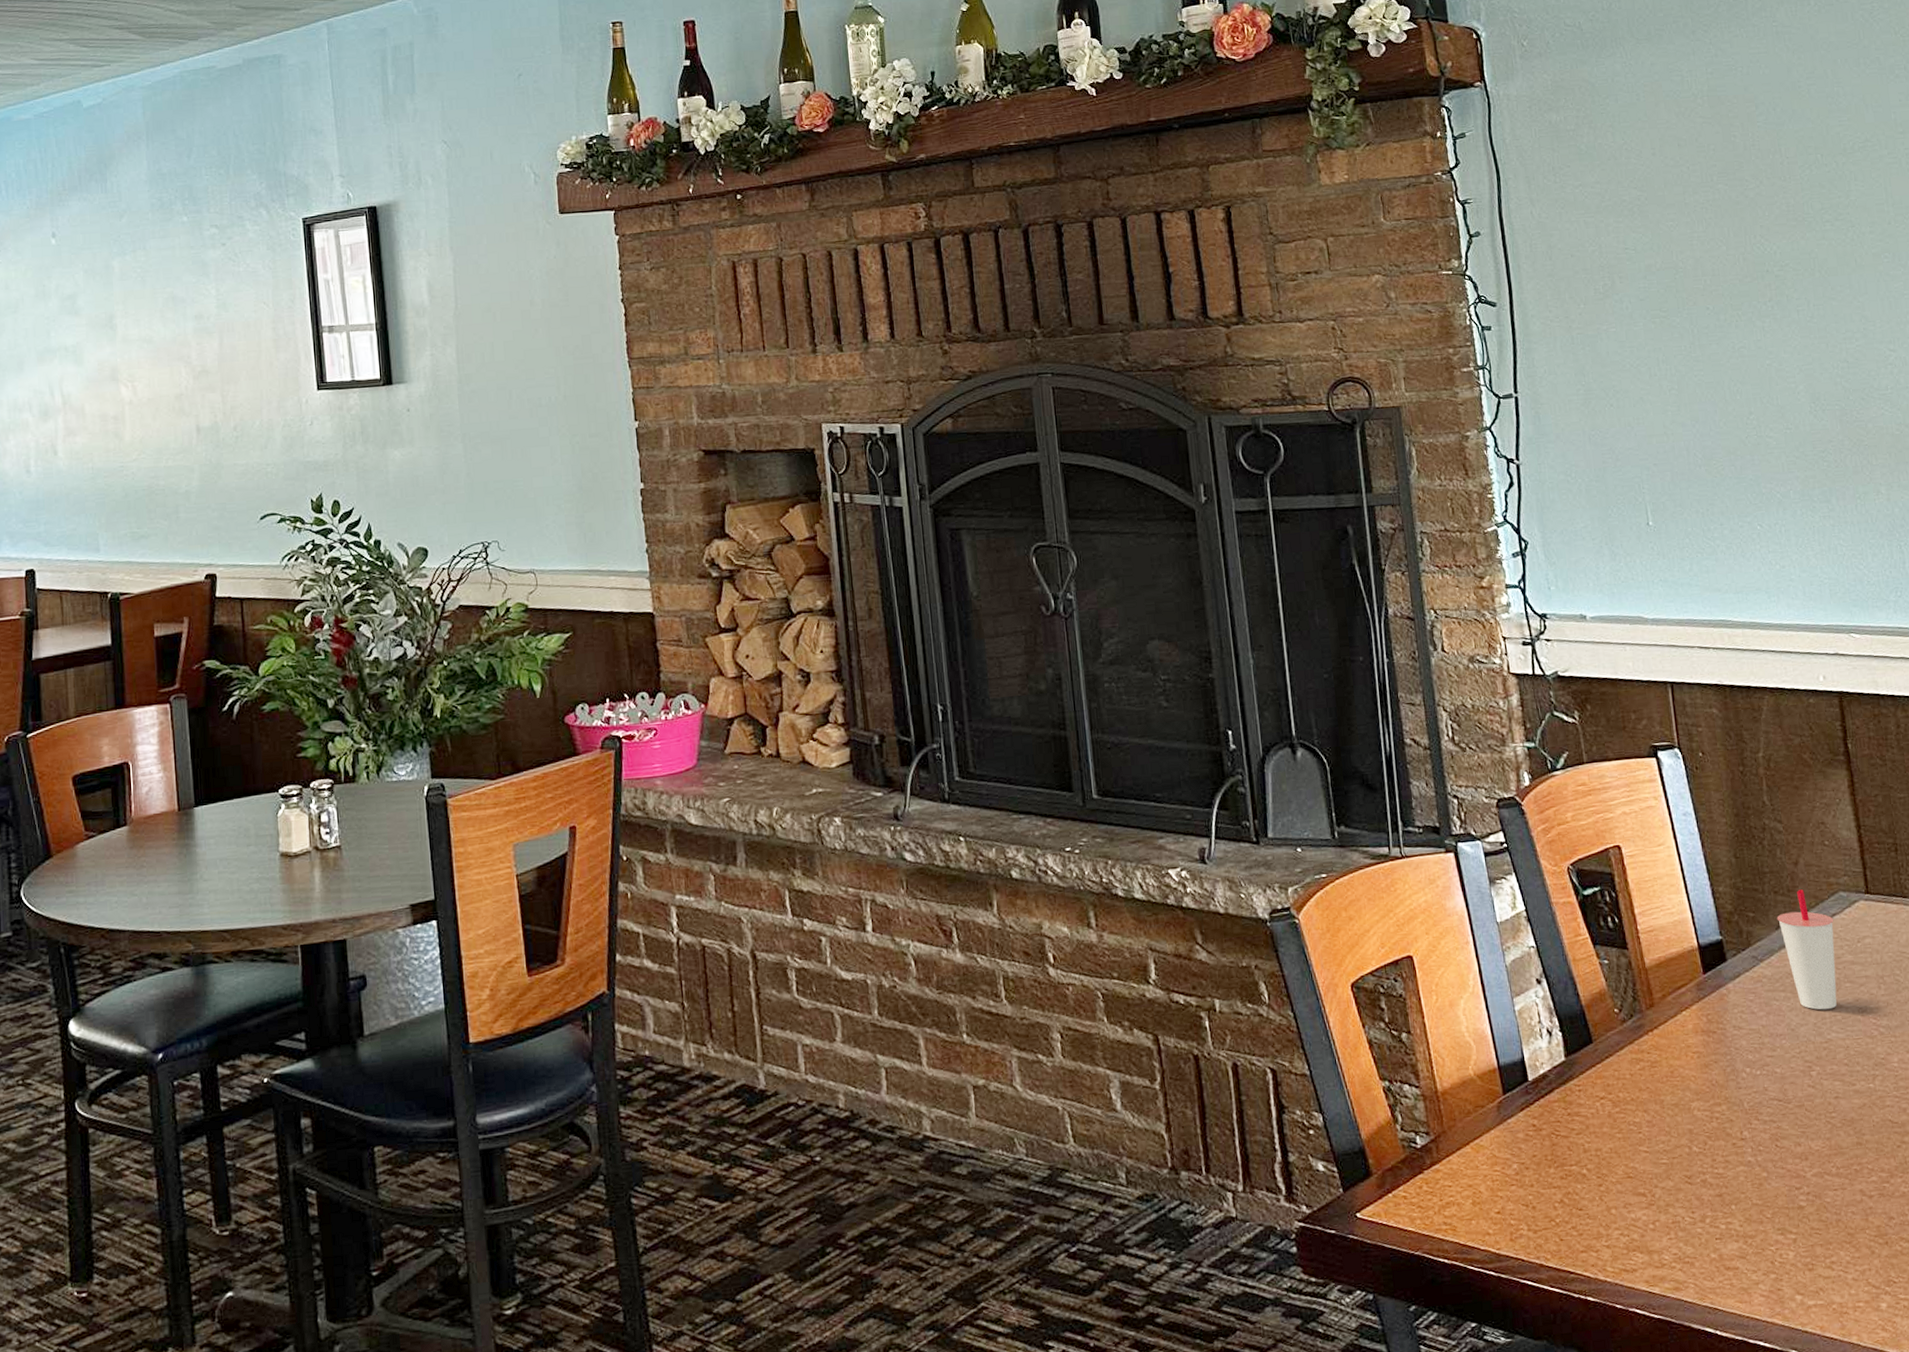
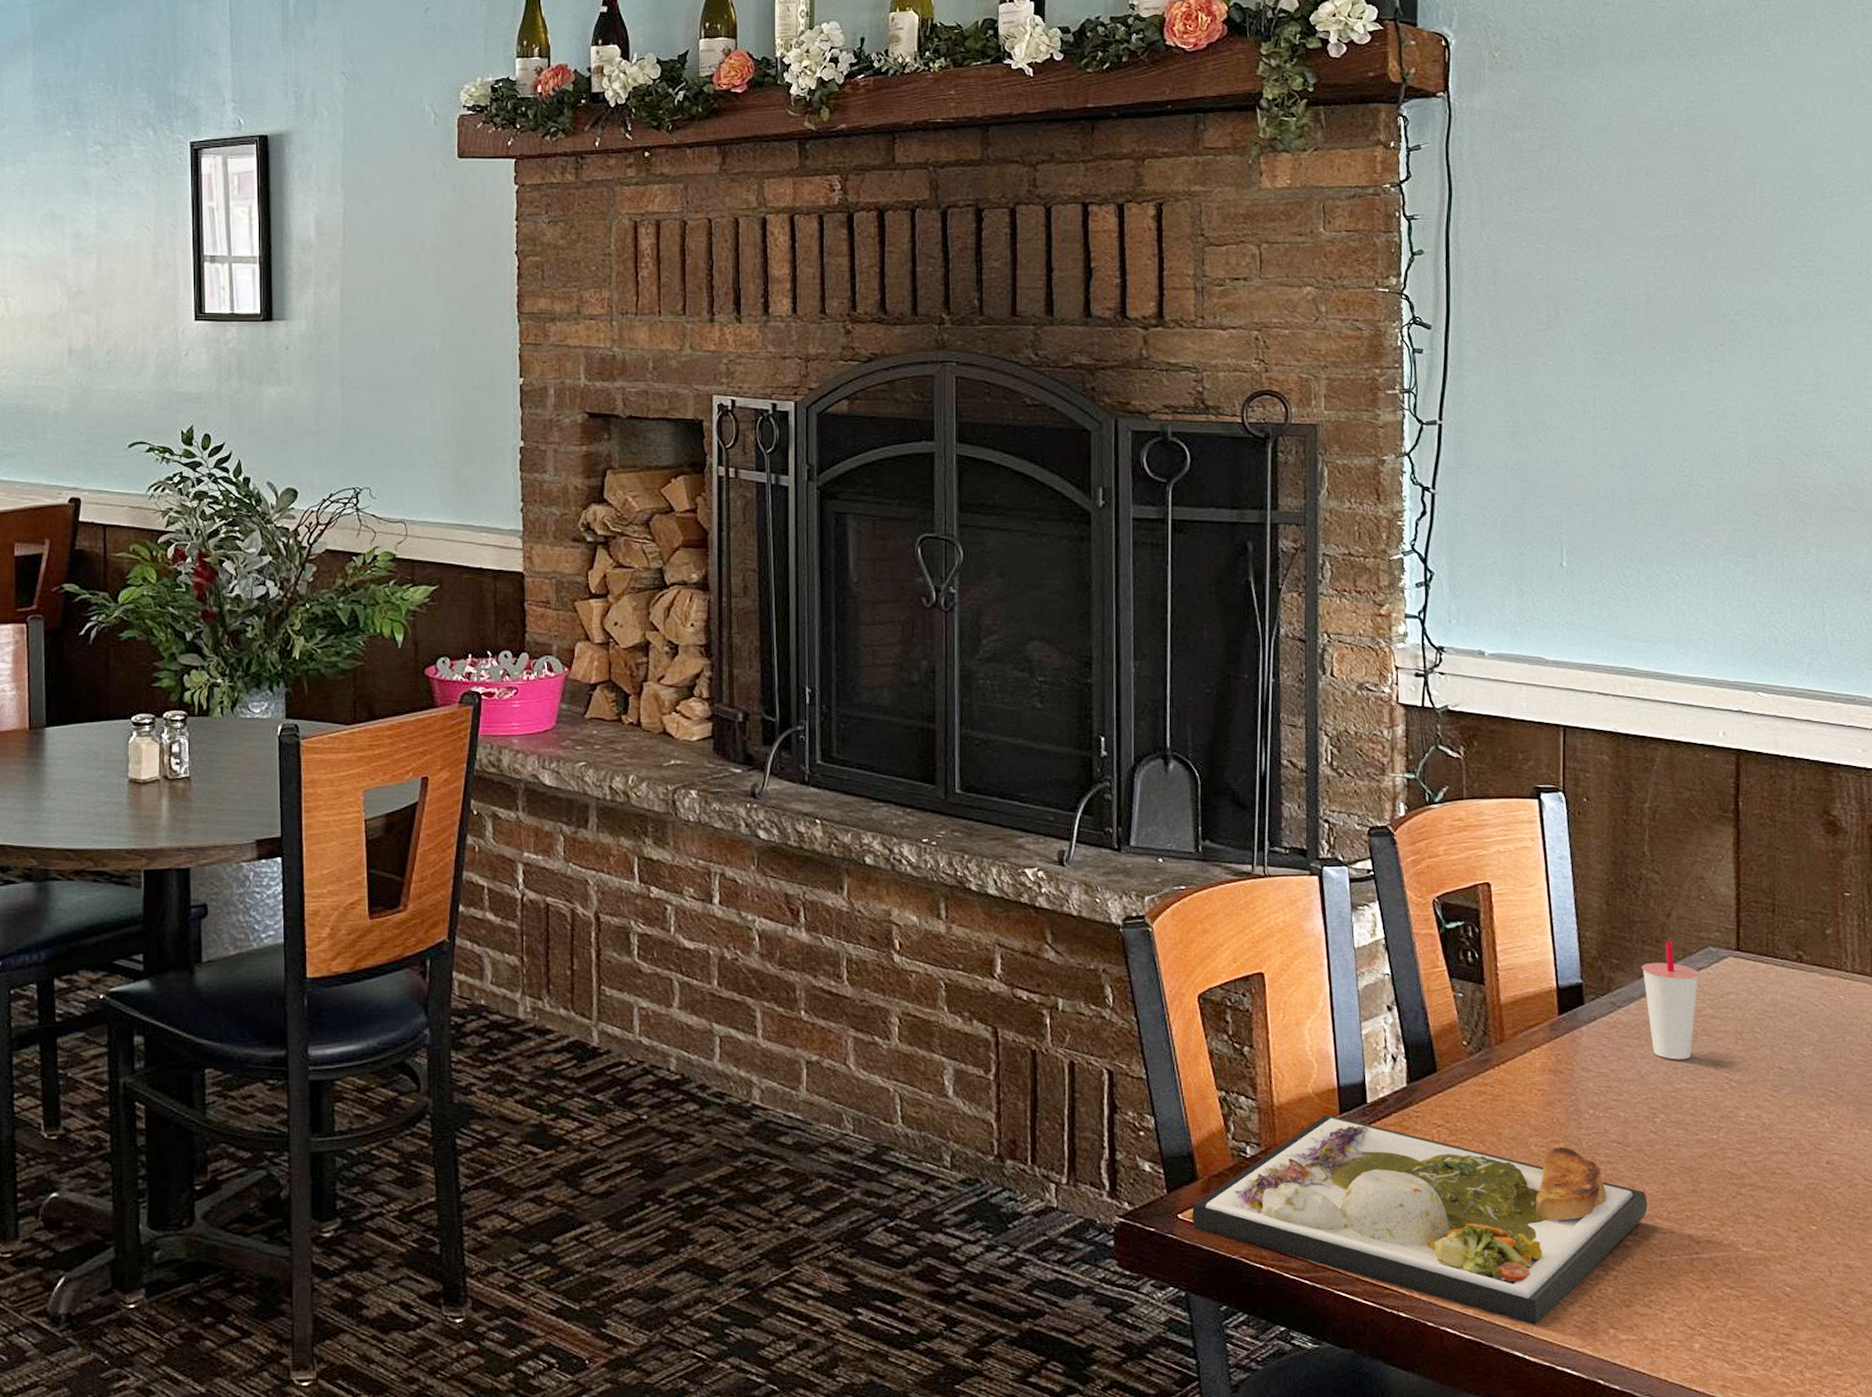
dinner plate: none [1370,1096,1816,1298] -> present [1192,1114,1648,1325]

